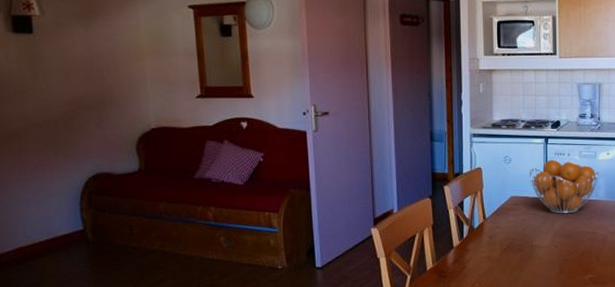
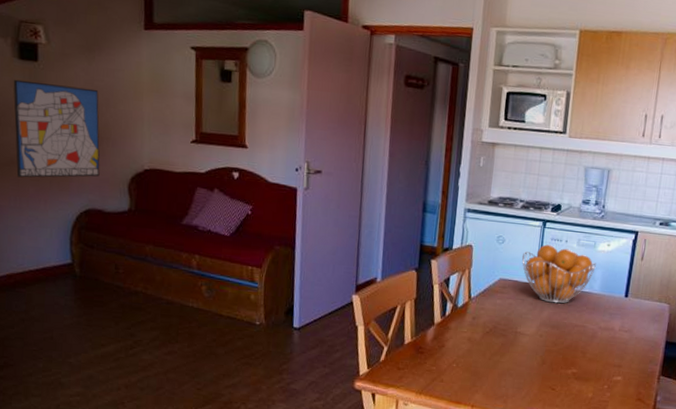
wall art: none [8,53,106,150] -> present [13,79,100,178]

